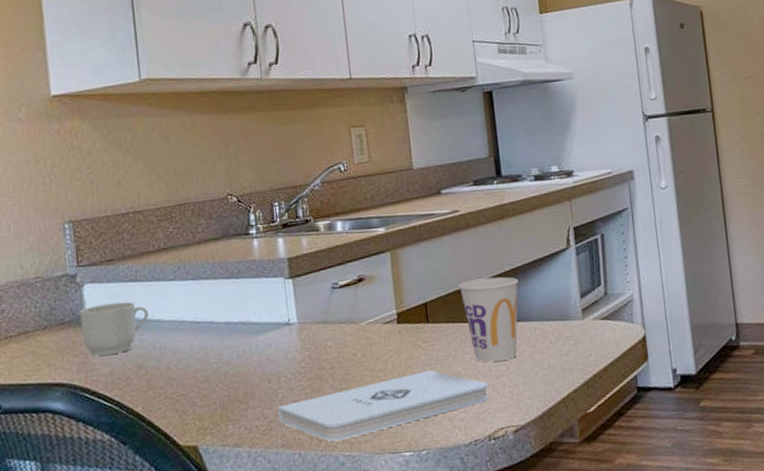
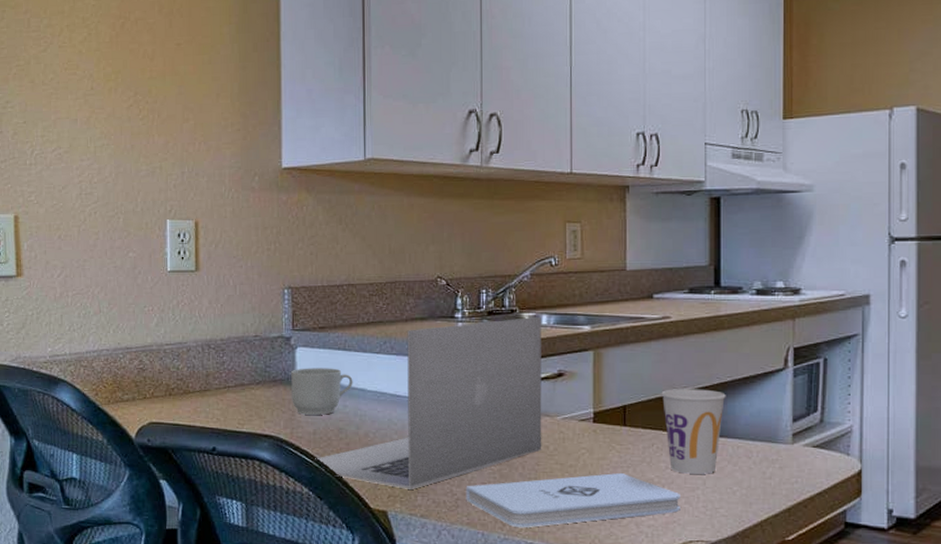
laptop: none [114,223,350,420] -> present [315,316,542,489]

